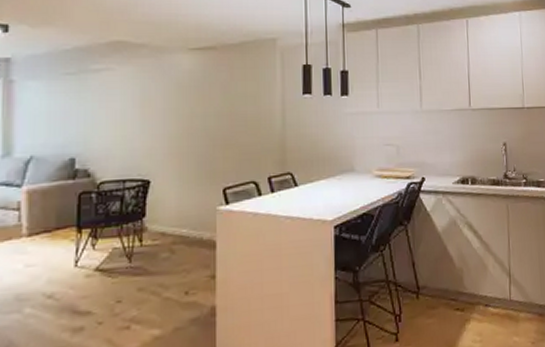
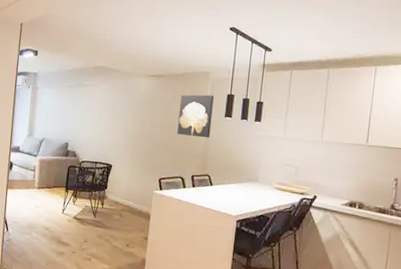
wall art: none [240,68,287,125] -> present [177,94,214,138]

